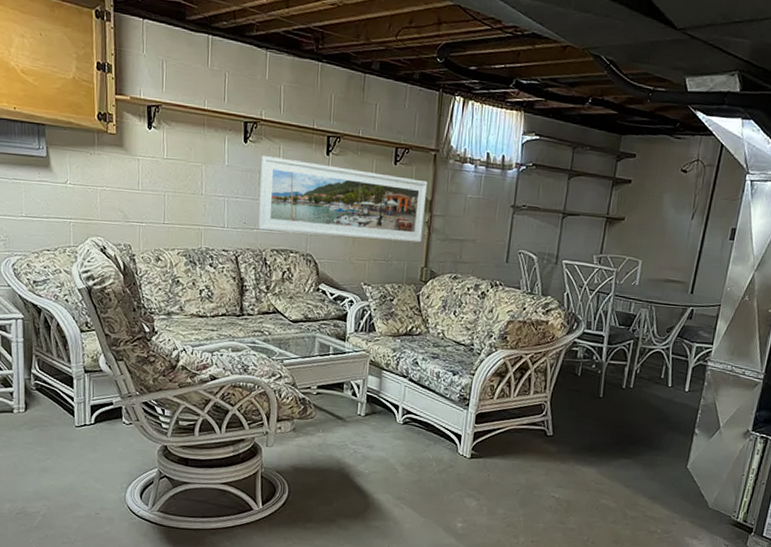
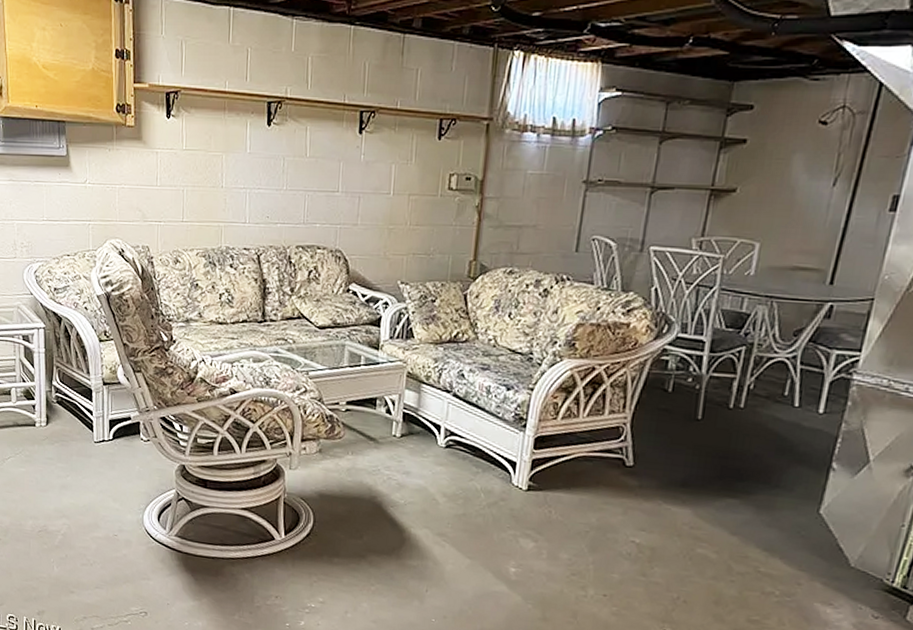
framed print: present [258,155,428,243] -> none [282,138,479,232]

